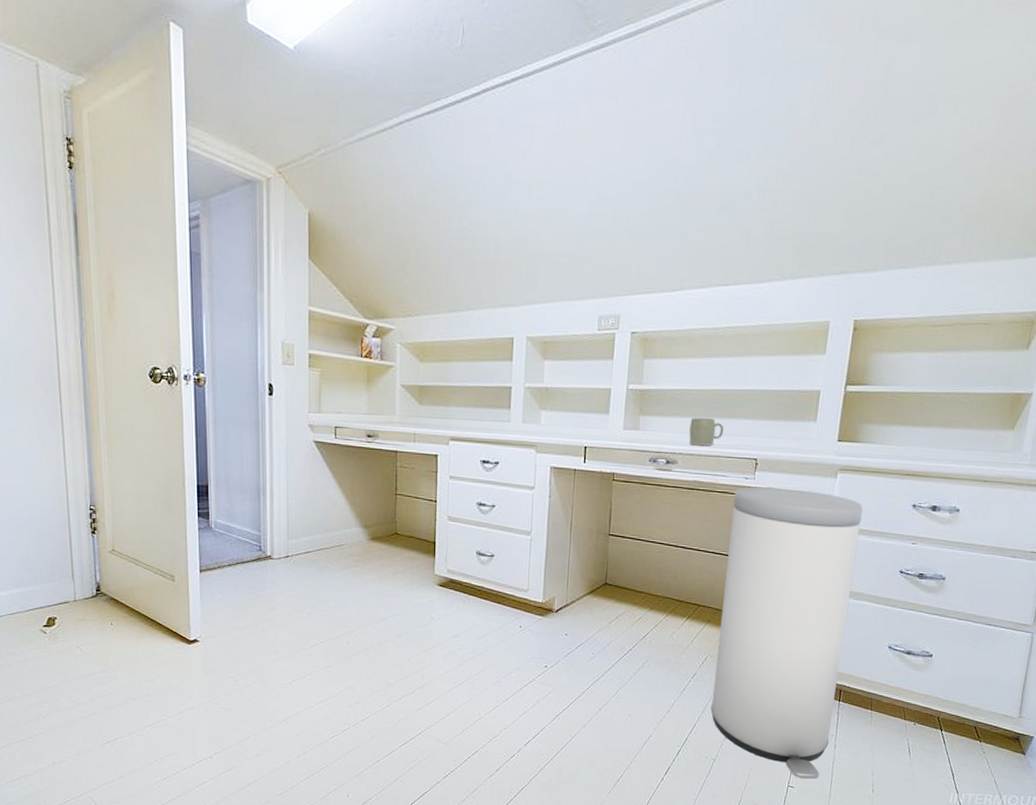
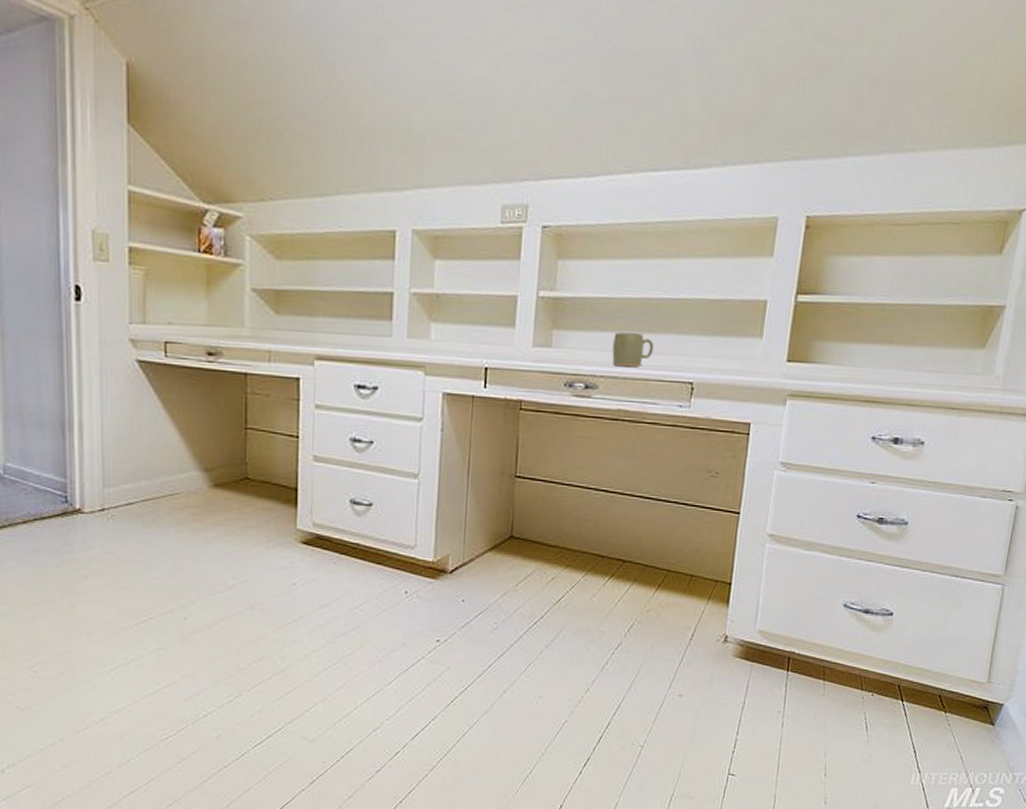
pedal bin: present [711,486,863,779] -> none [638,416,815,764]

